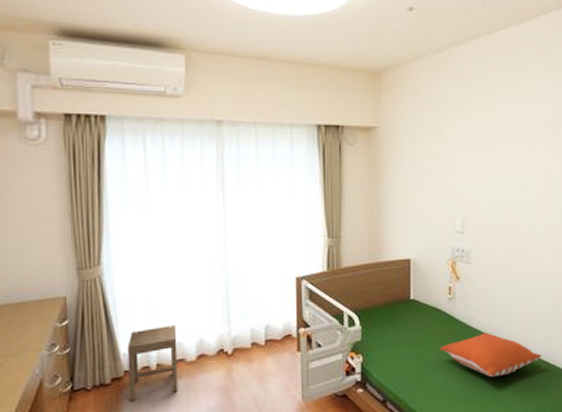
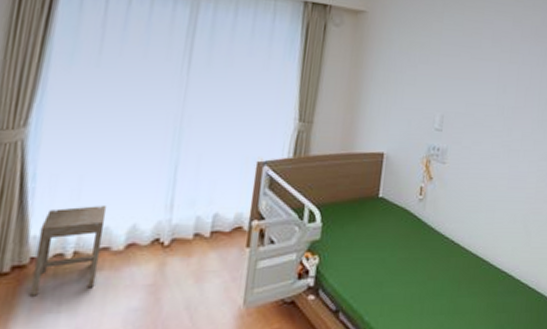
pillow: present [440,333,541,378] -> none [404,240,507,290]

